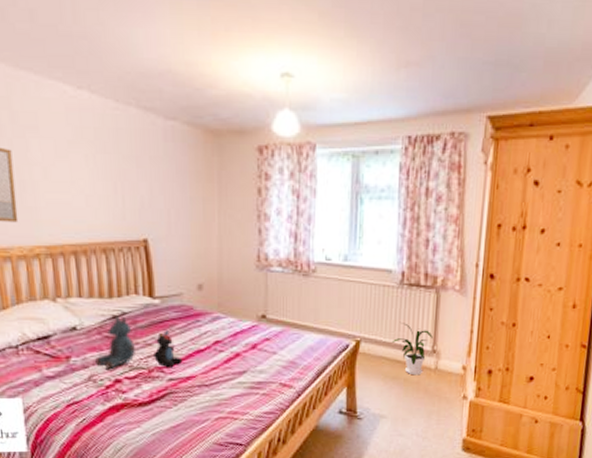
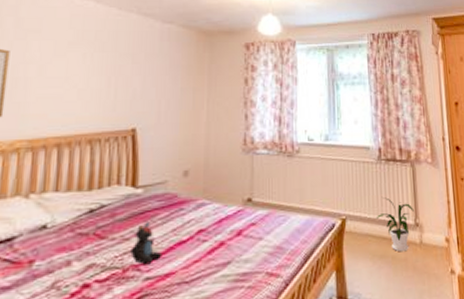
stuffed animal: present [95,316,135,369] -> none [63,209,111,272]

